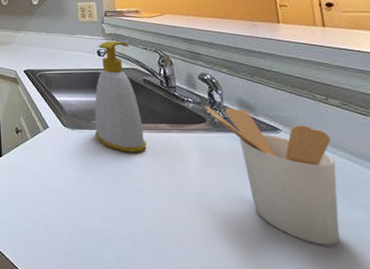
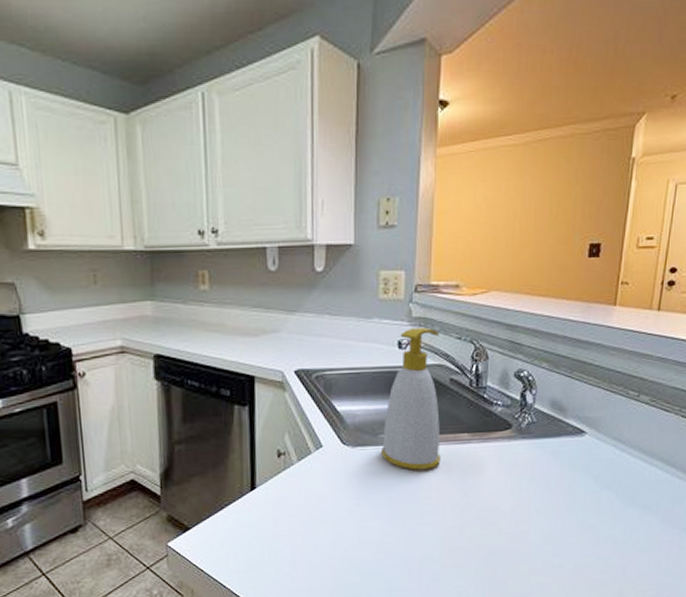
utensil holder: present [205,105,340,246] -> none [514,408,631,547]

